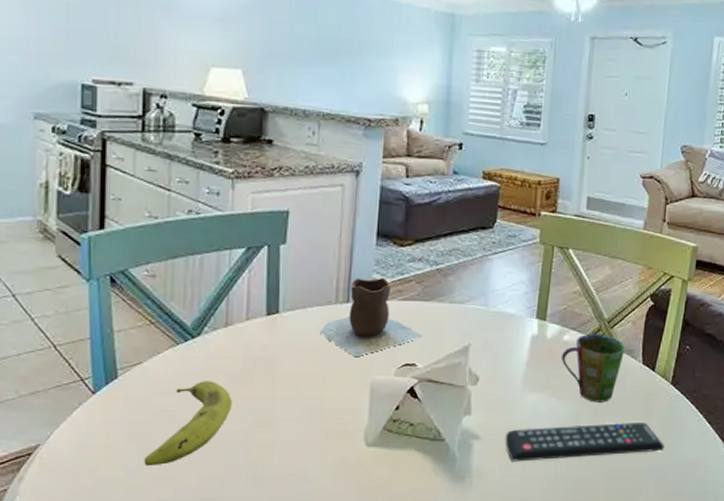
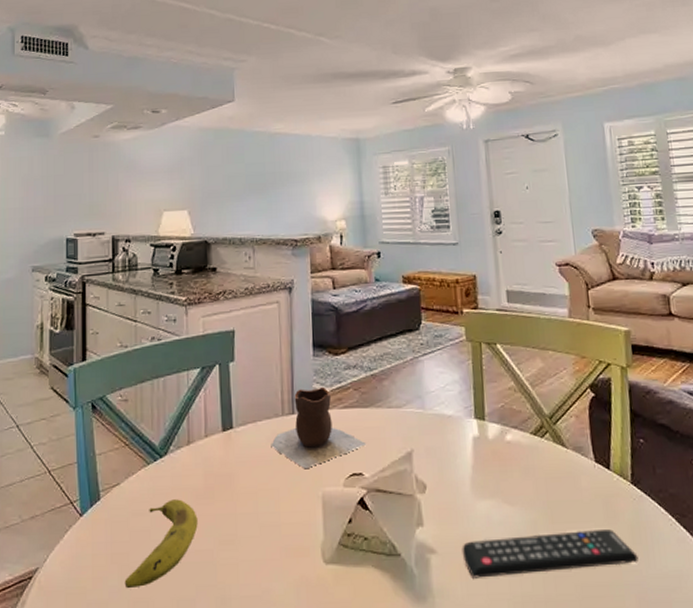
cup: present [560,334,626,402] -> none [506,432,574,508]

